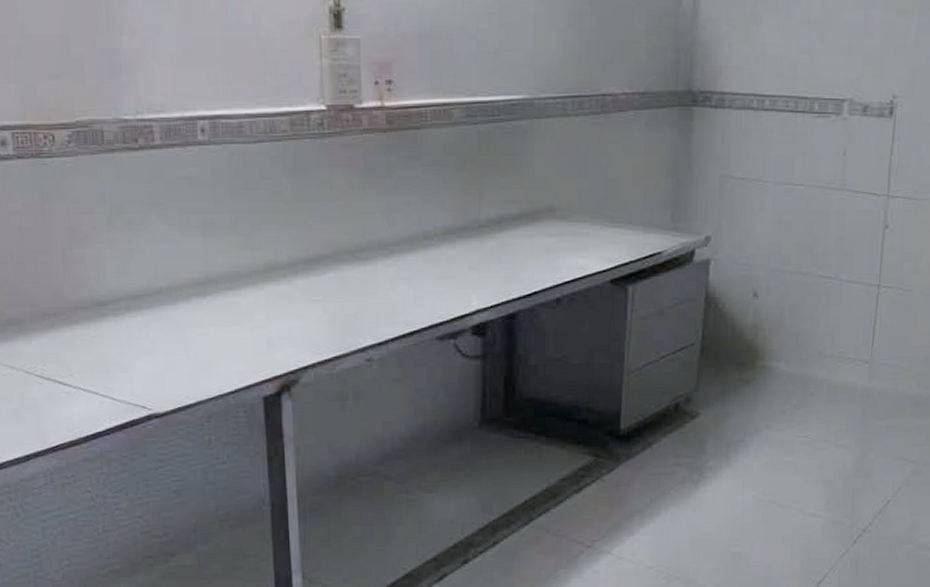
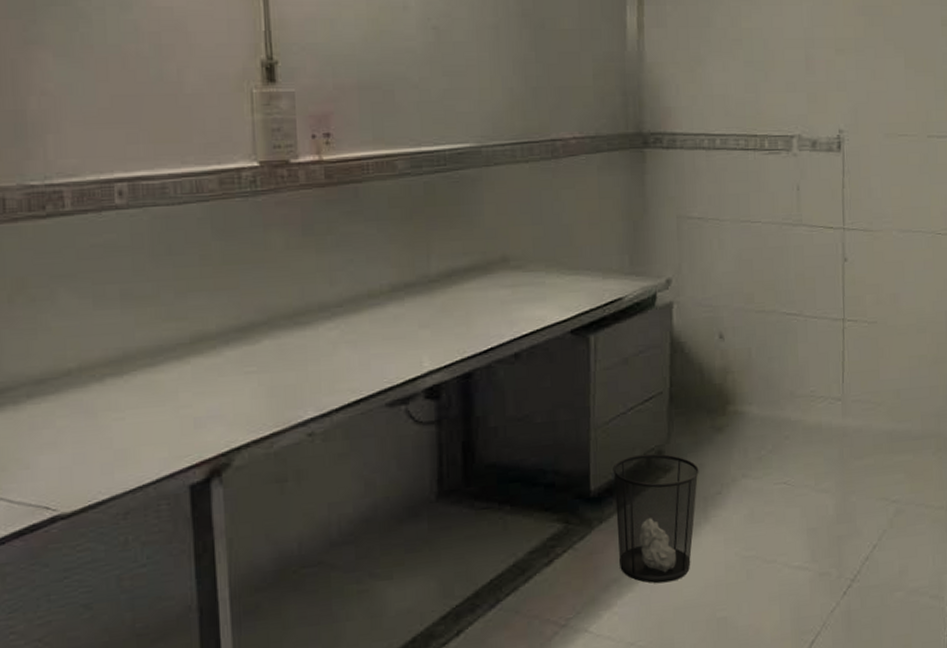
waste bin: none [642,400,724,517] -> present [612,453,699,584]

